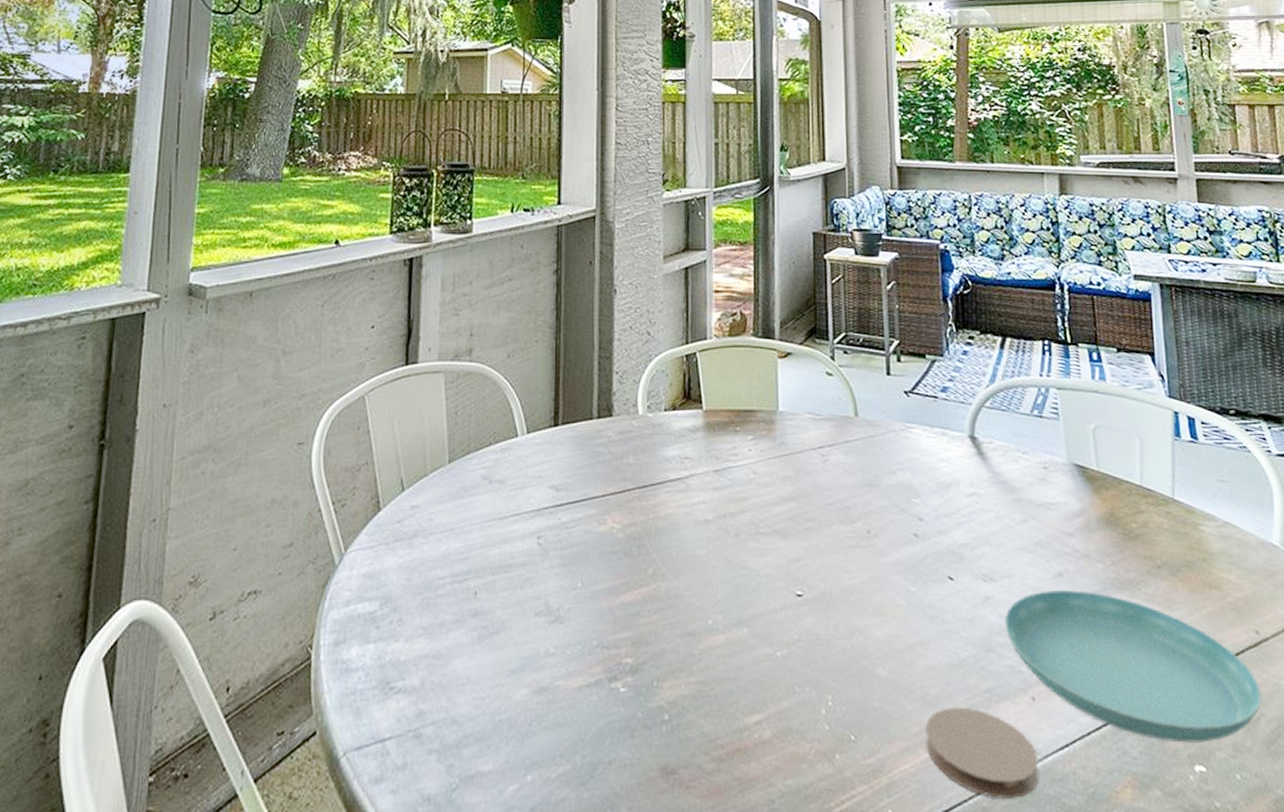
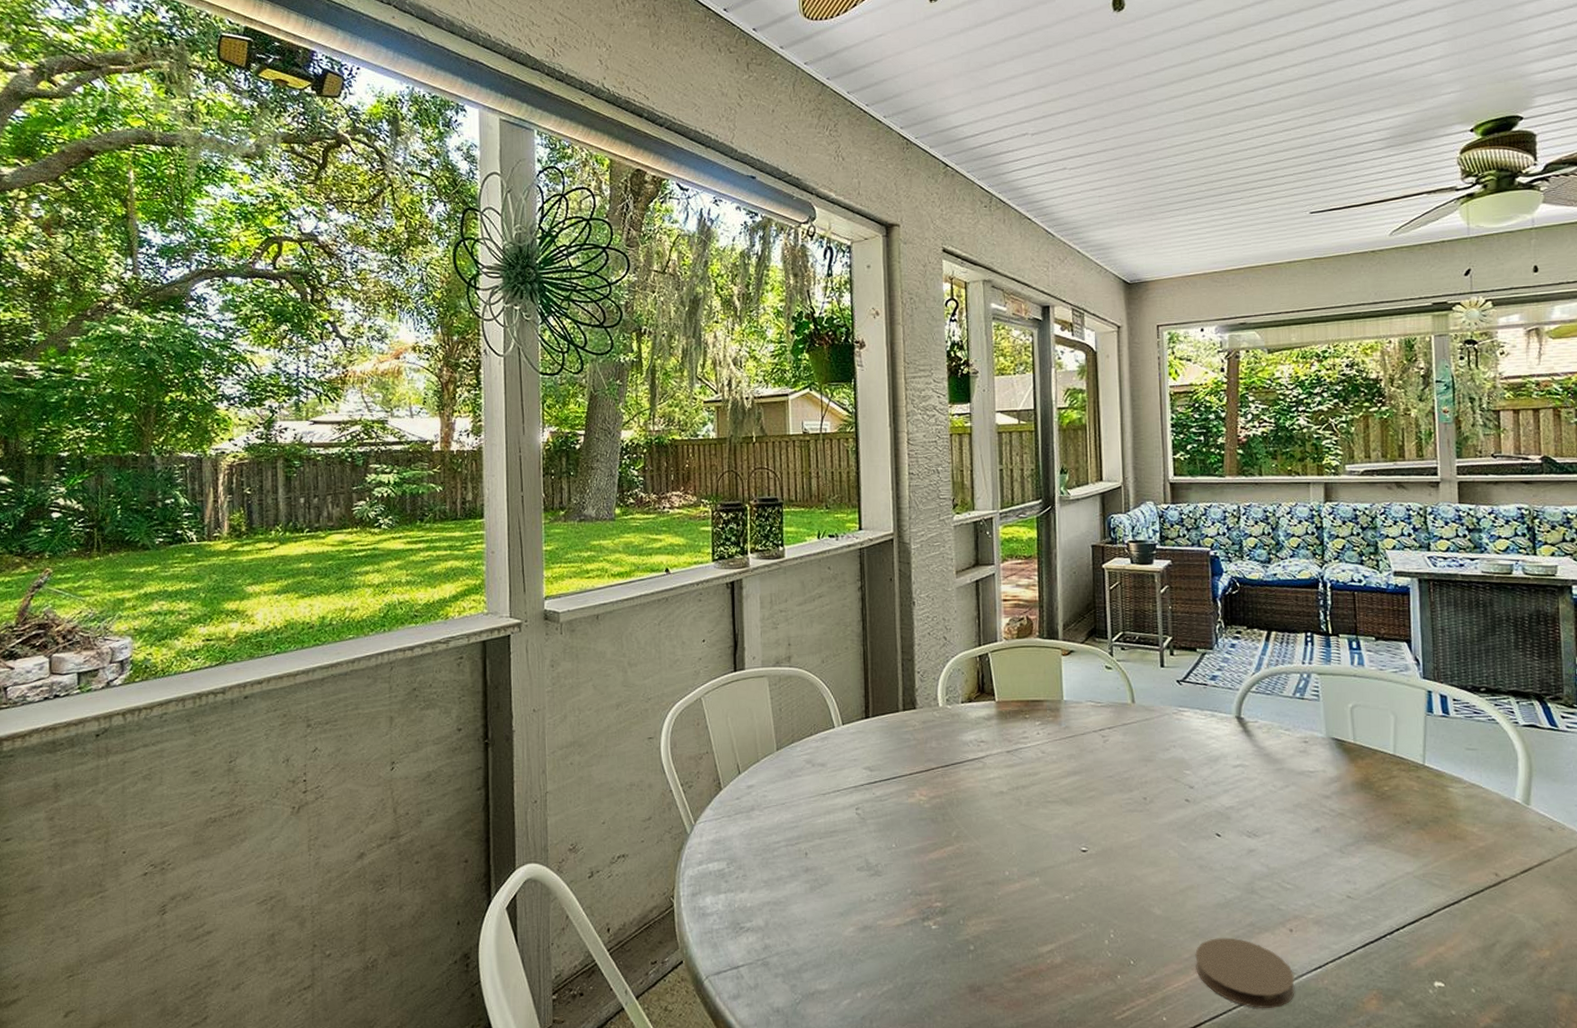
saucer: present [1004,590,1262,743] -> none [1266,843,1498,964]

